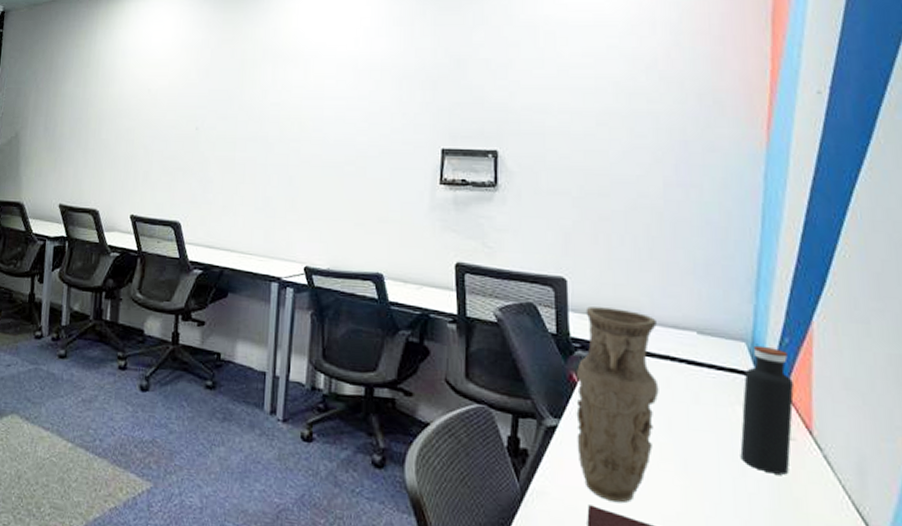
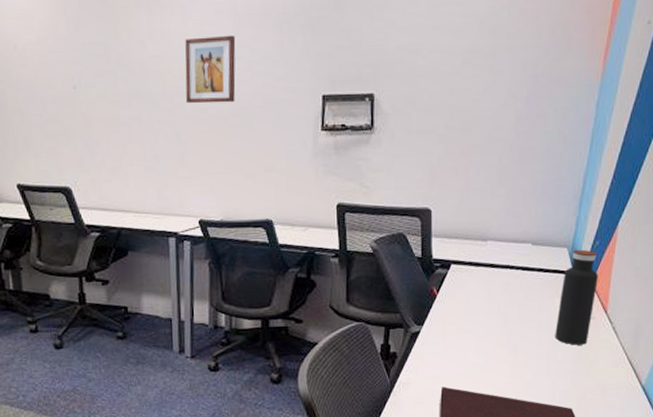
wall art: none [302,87,355,151] -> present [185,35,236,104]
vase: present [576,306,659,504] -> none [435,230,501,383]

